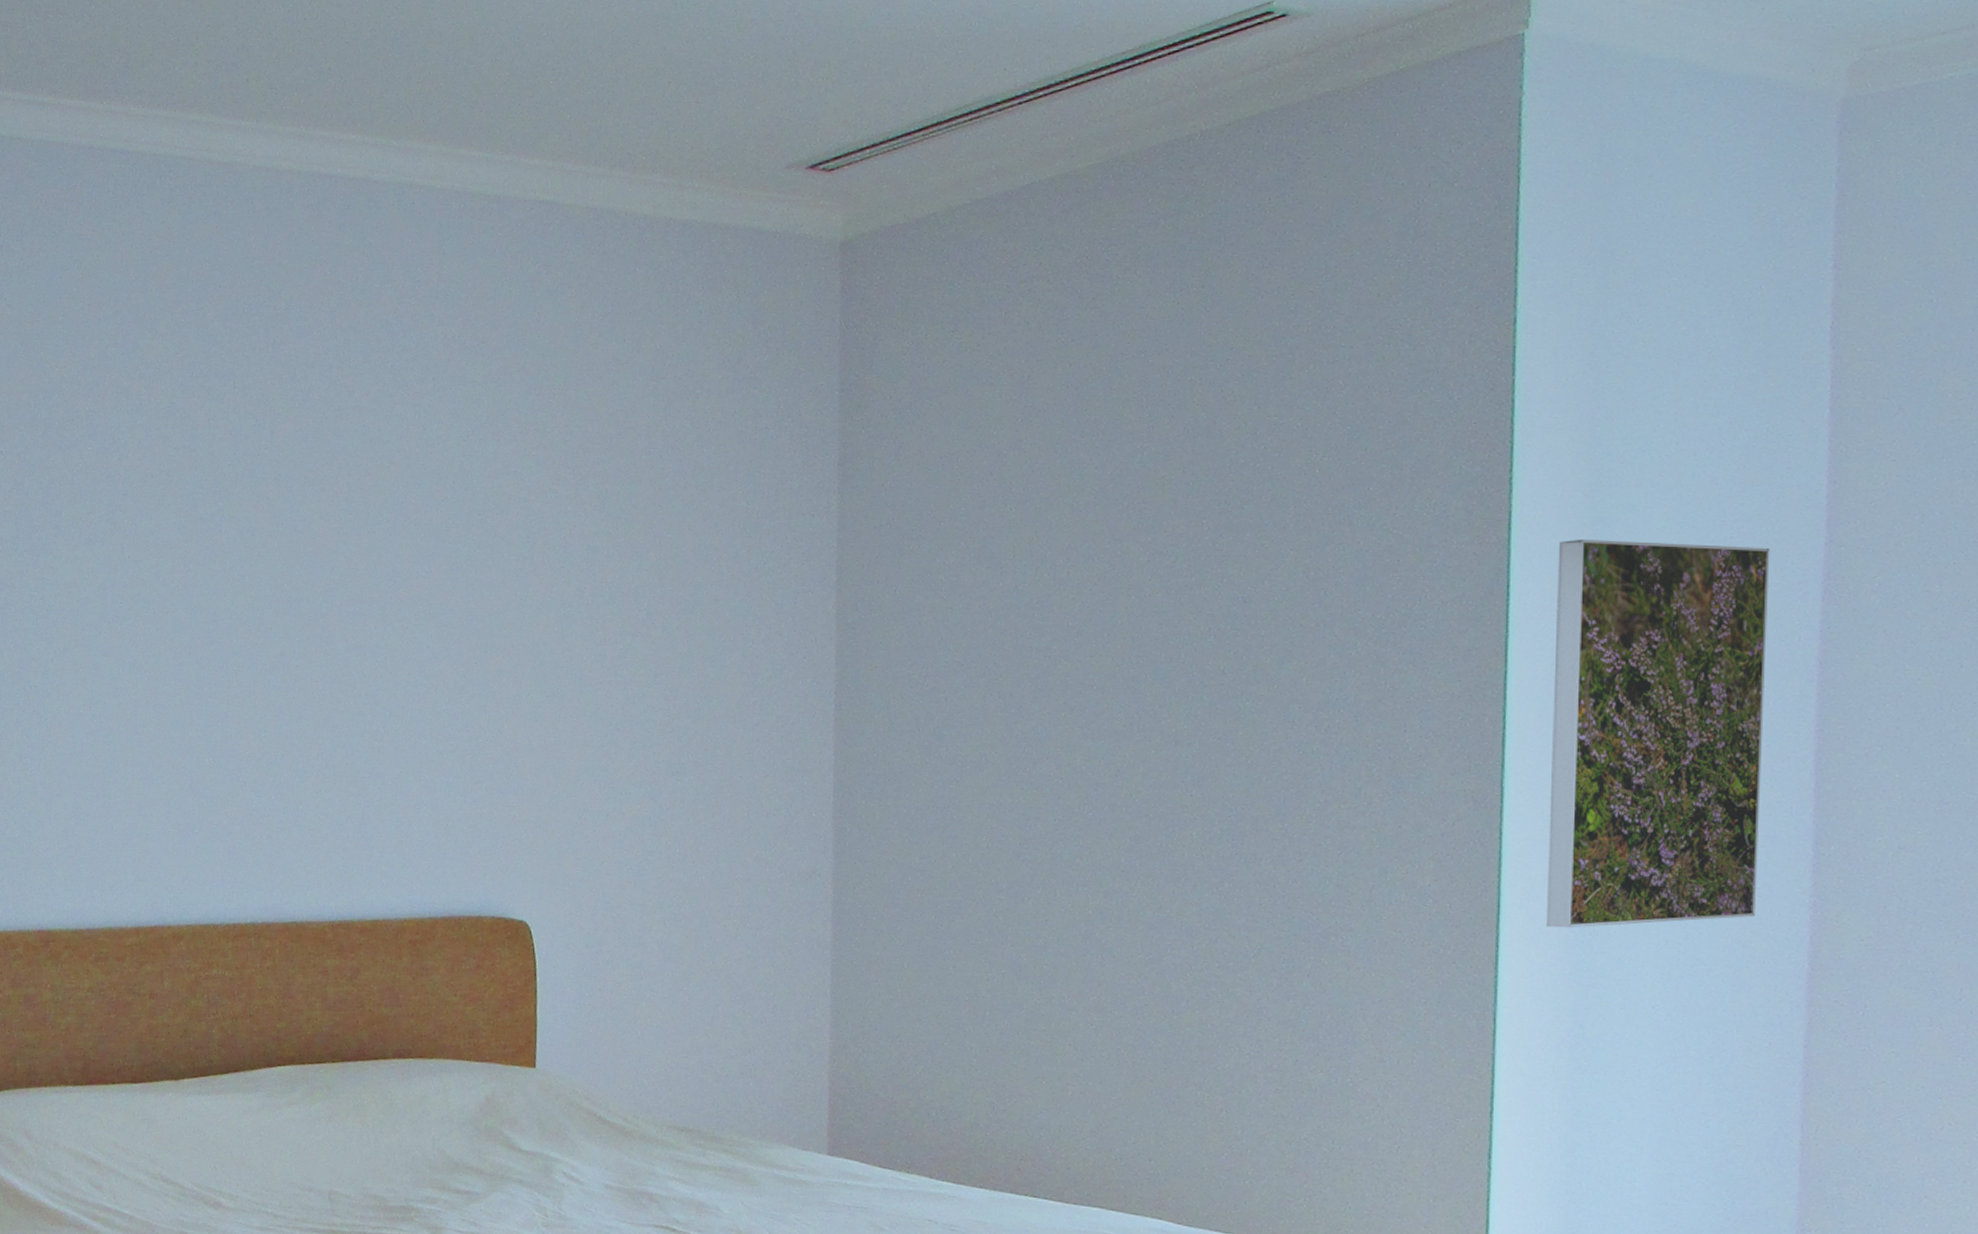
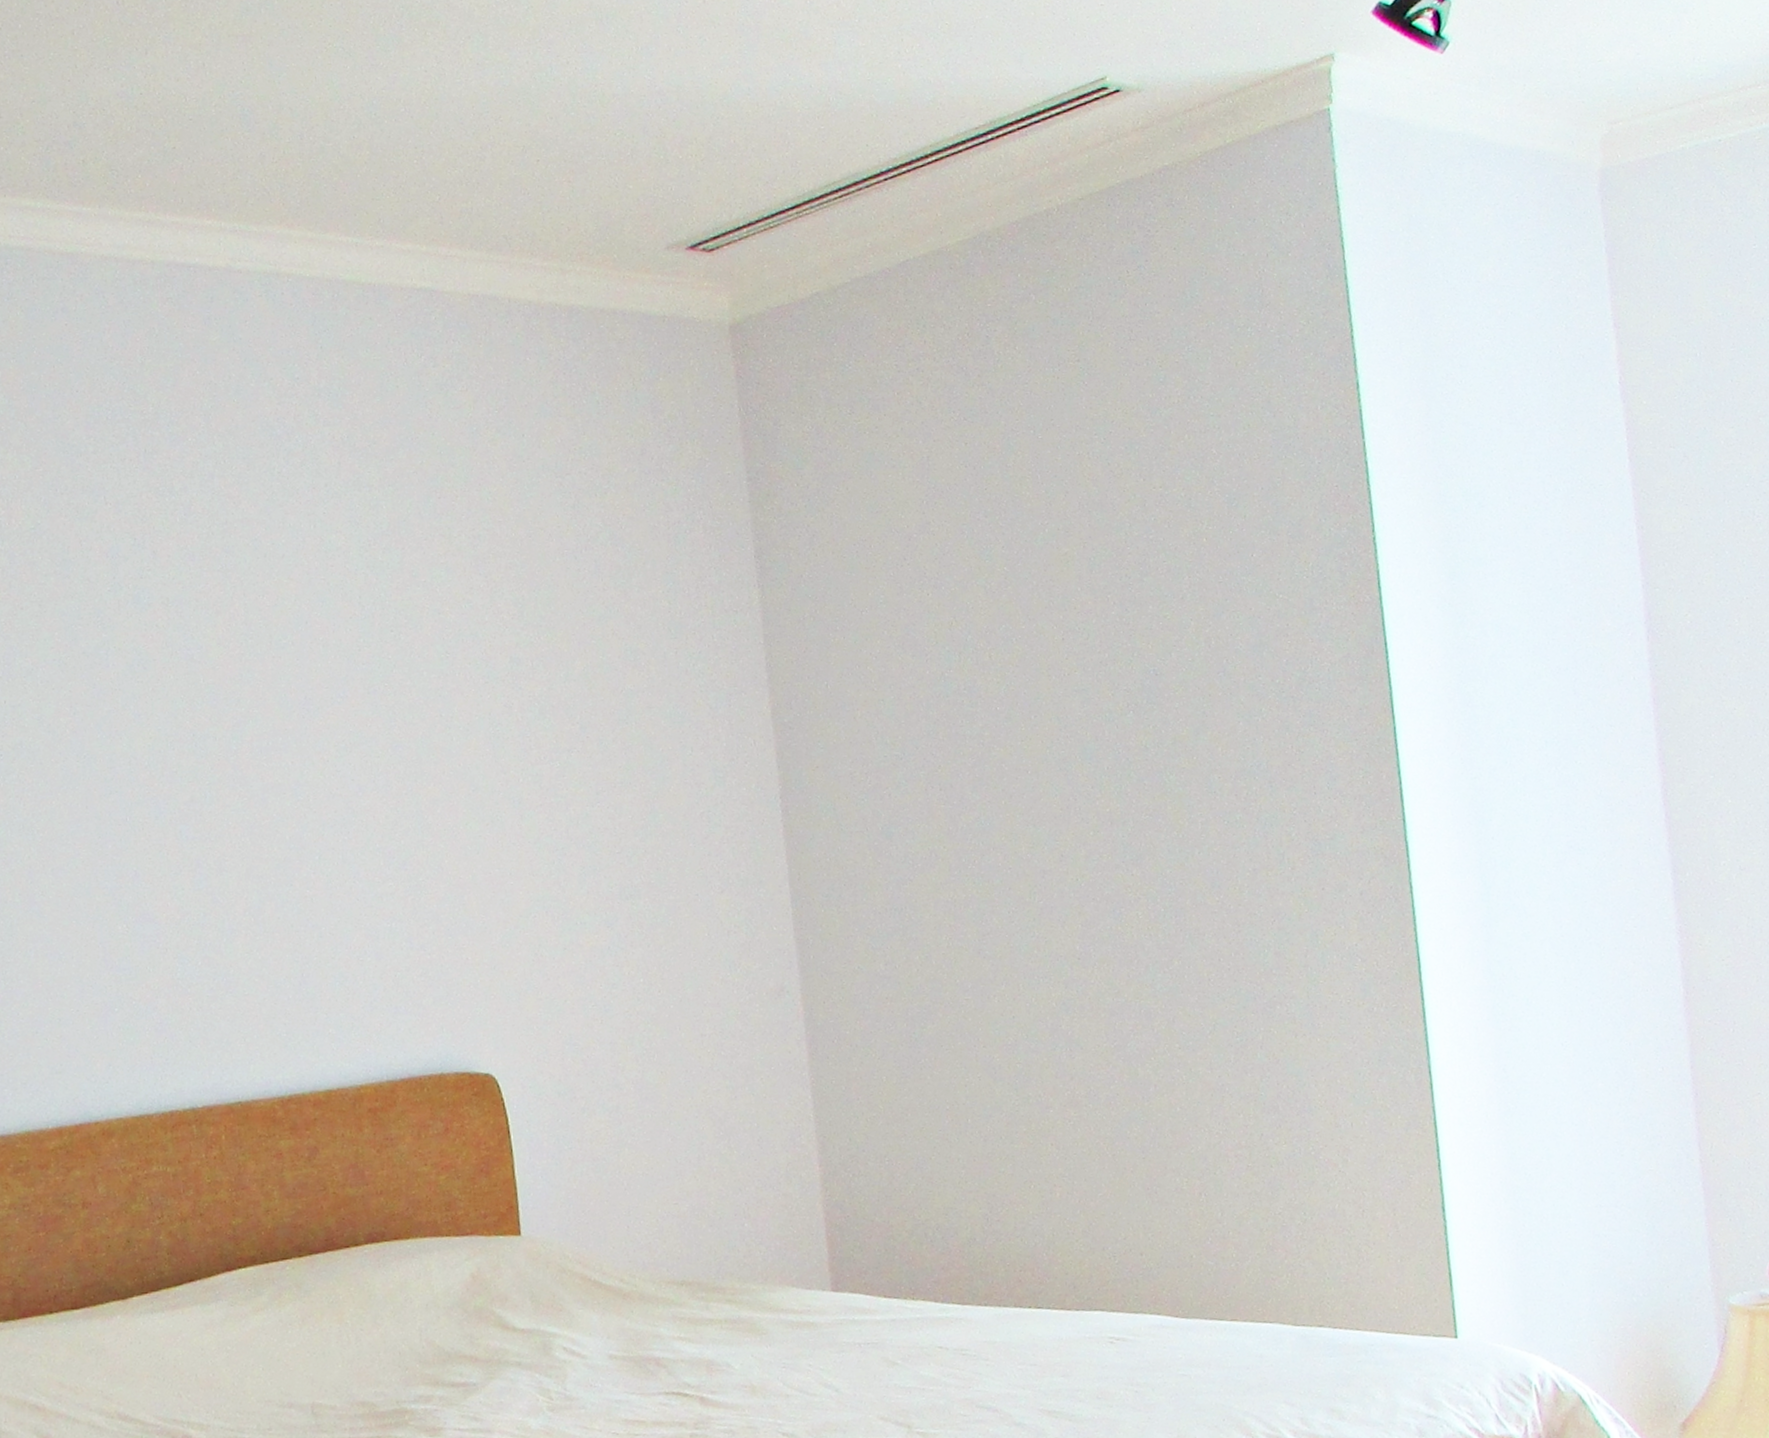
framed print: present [1547,539,1770,928] -> none [1423,592,1634,976]

